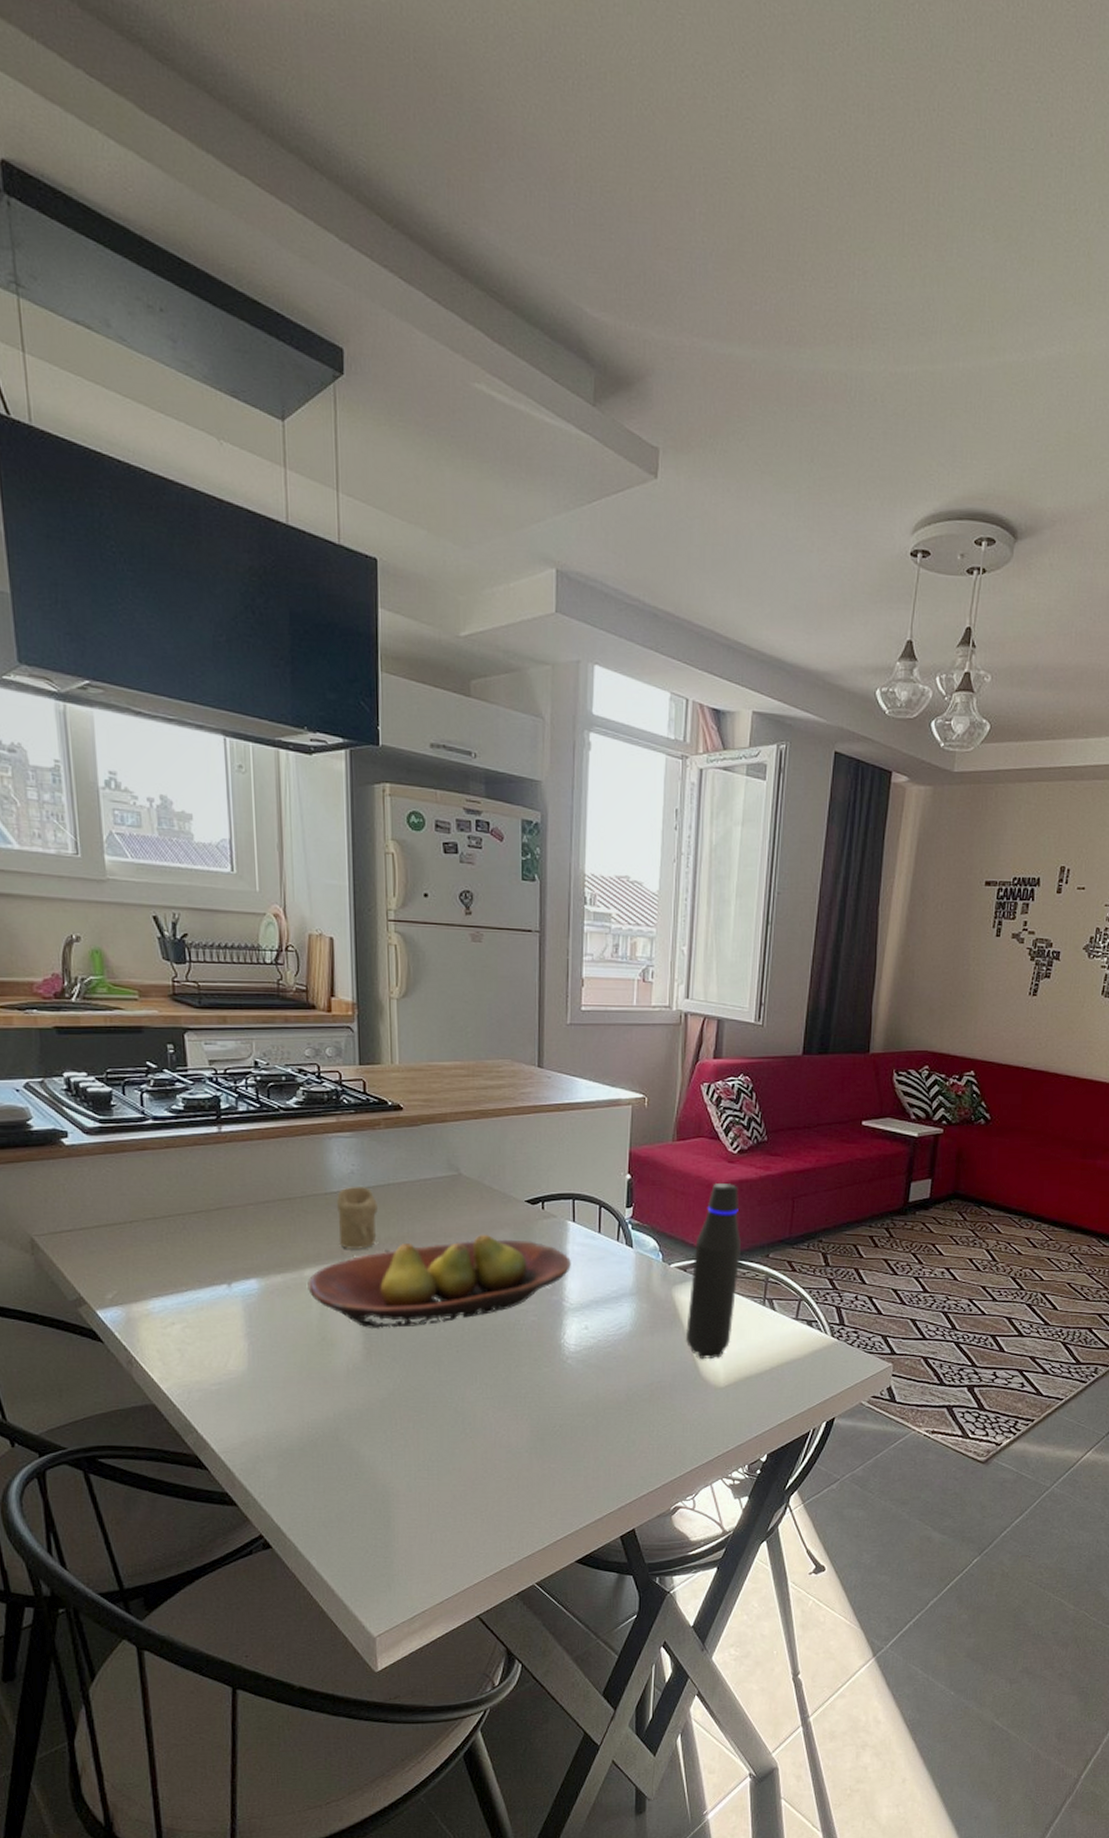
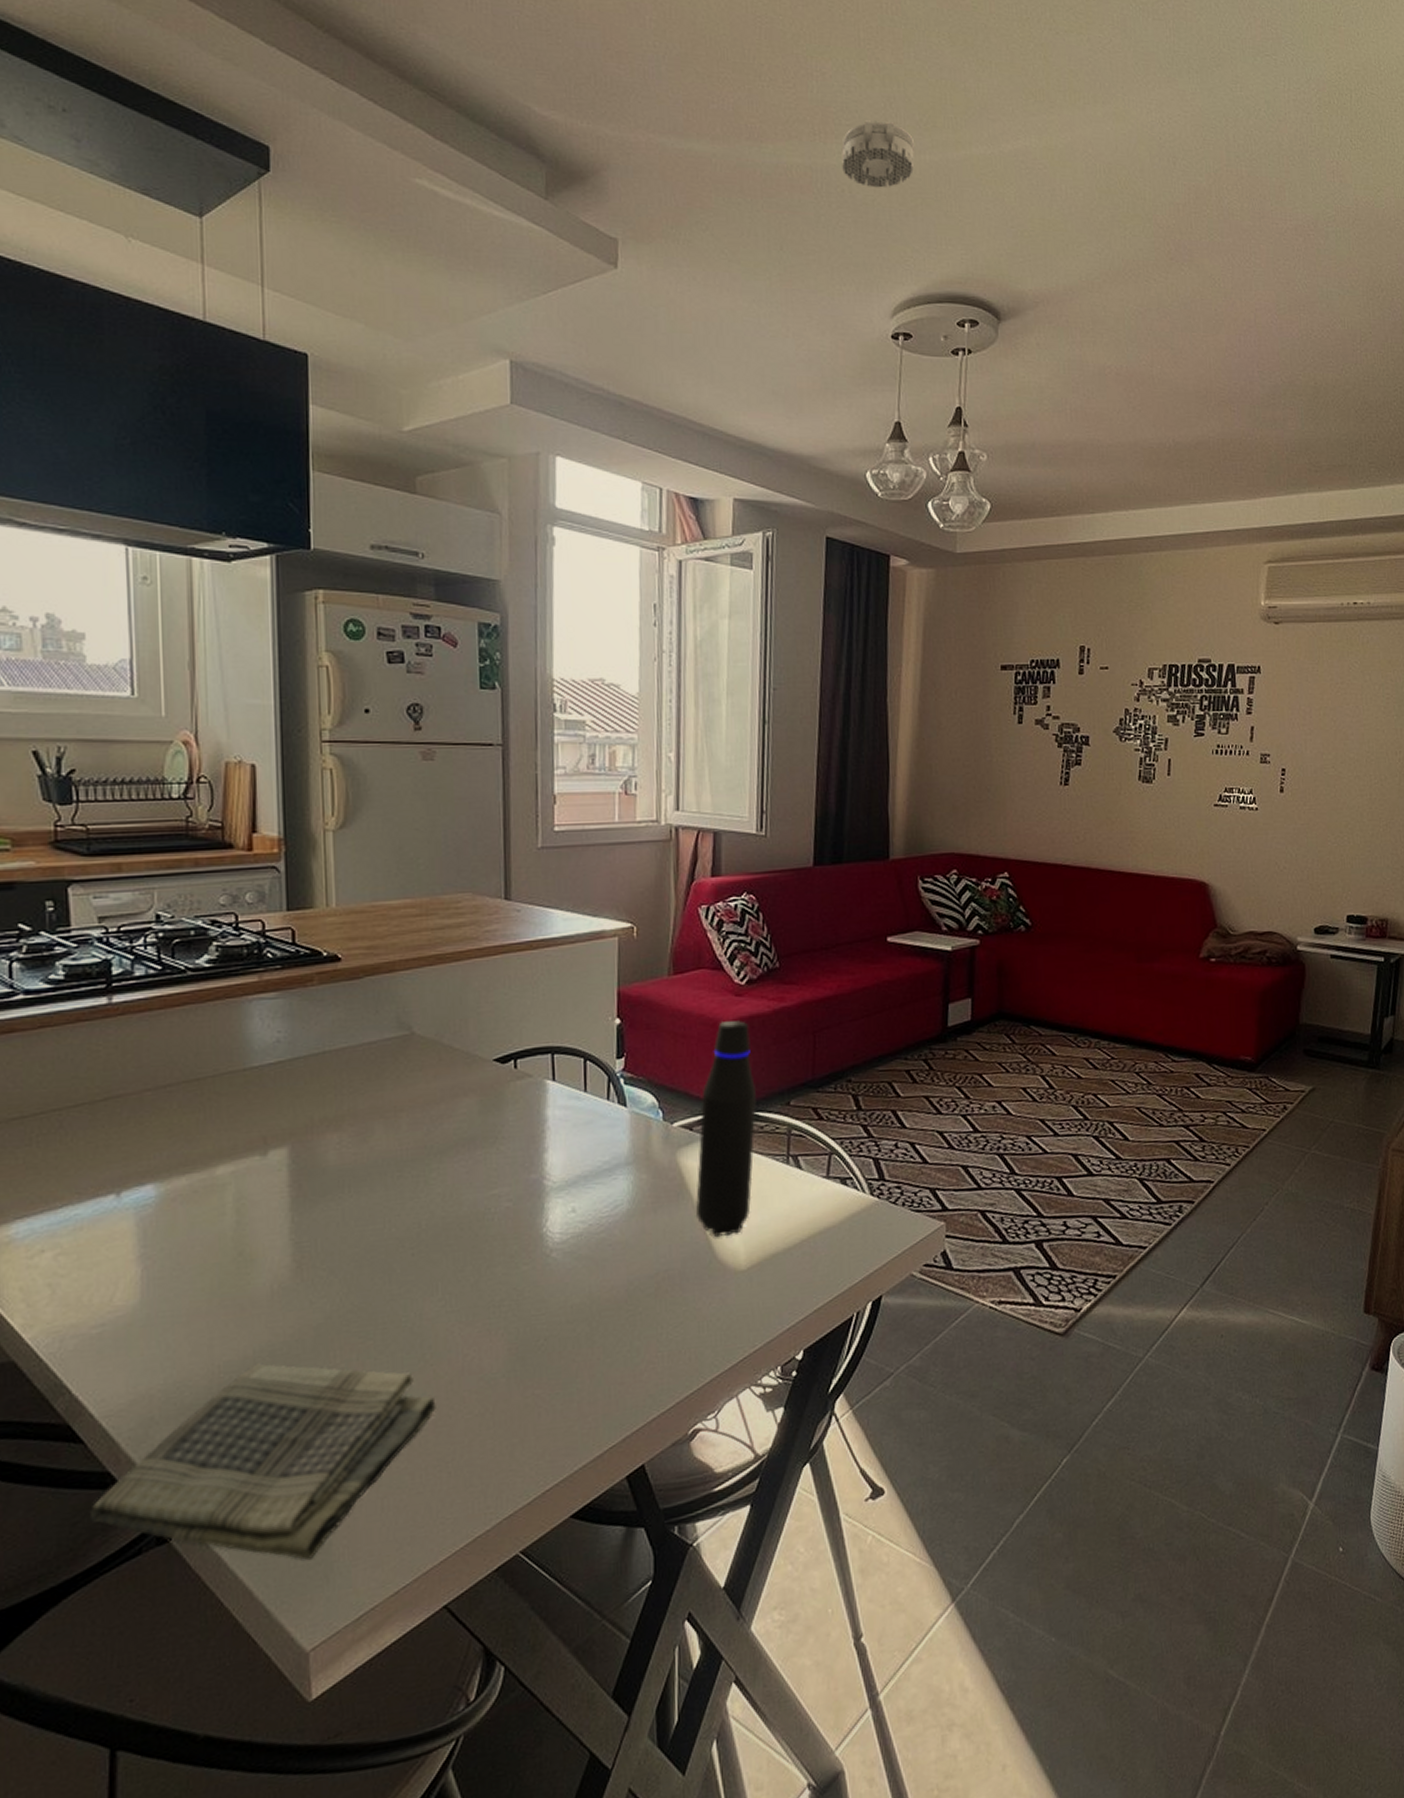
dish towel: none [213,1423,474,1571] -> present [89,1363,436,1560]
fruit bowl: present [308,1234,571,1329] -> none [220,1104,552,1235]
candle: present [337,1187,378,1249] -> none [259,1057,310,1137]
smoke detector: none [876,323,950,398] -> present [841,120,915,188]

